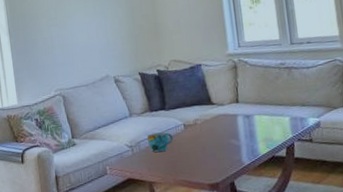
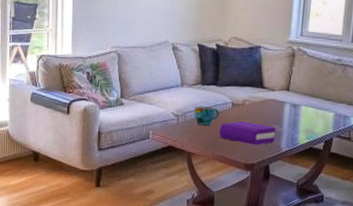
book: none [176,140,235,164] -> present [219,121,276,145]

